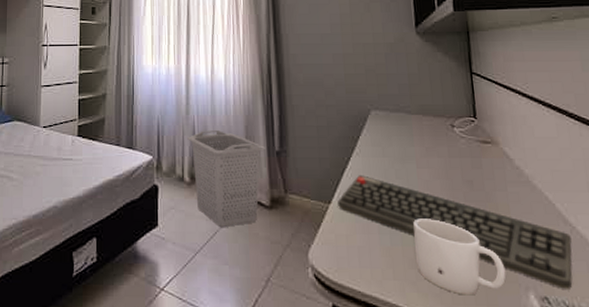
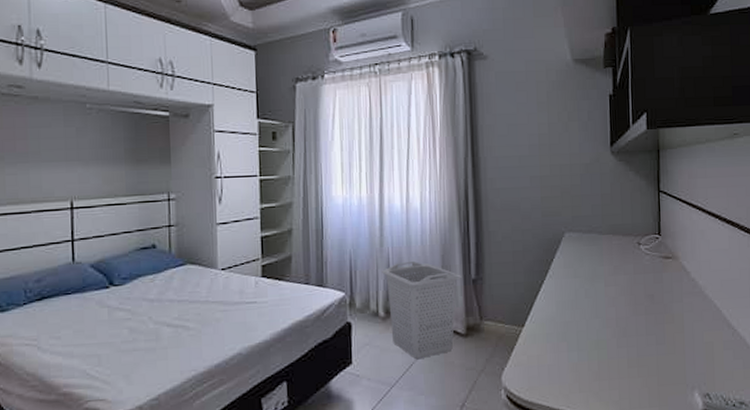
computer keyboard: present [337,175,573,289] -> none [530,297,733,385]
mug: present [413,218,506,296] -> none [598,333,677,400]

